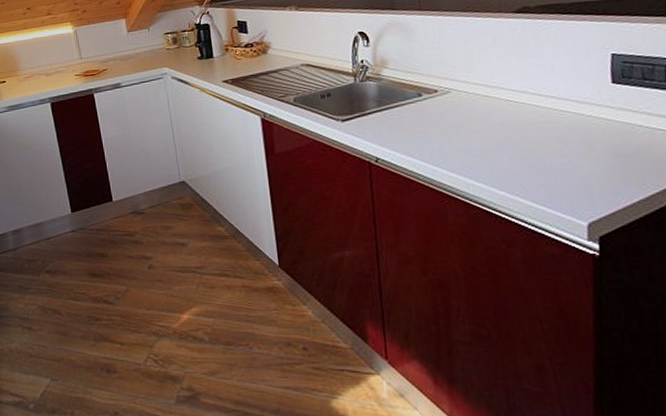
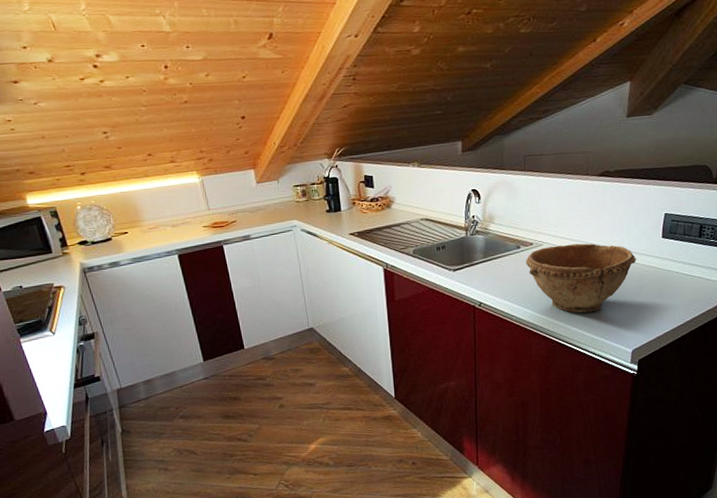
bowl: none [430,90,579,174] -> present [526,243,636,313]

